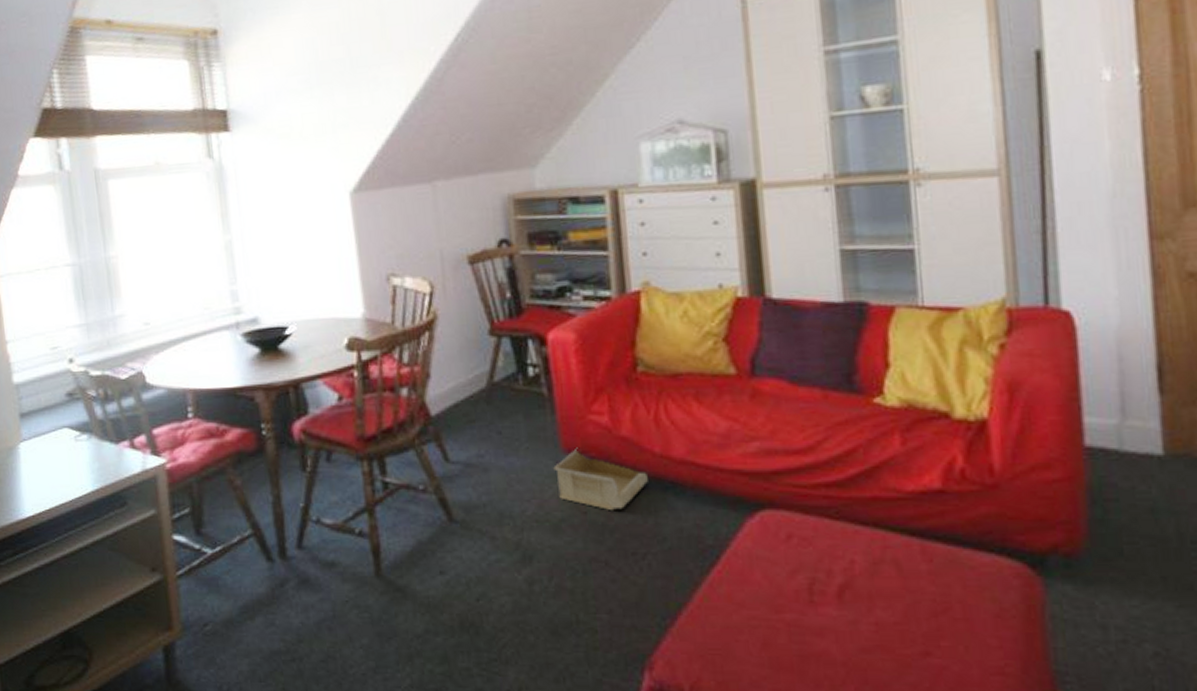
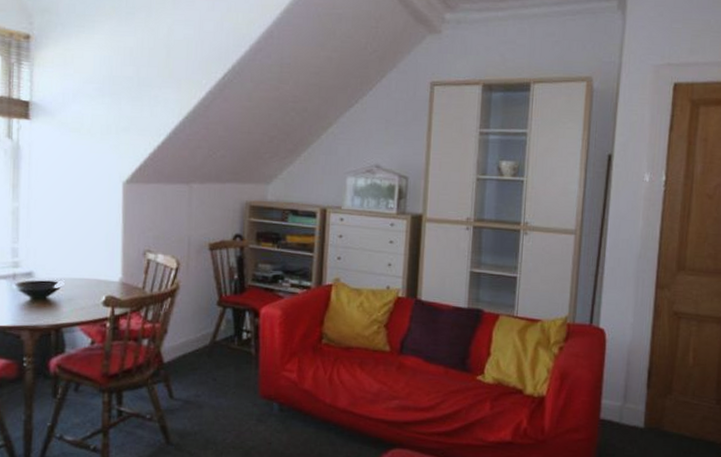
storage bin: present [553,447,648,511] -> none [251,395,318,443]

